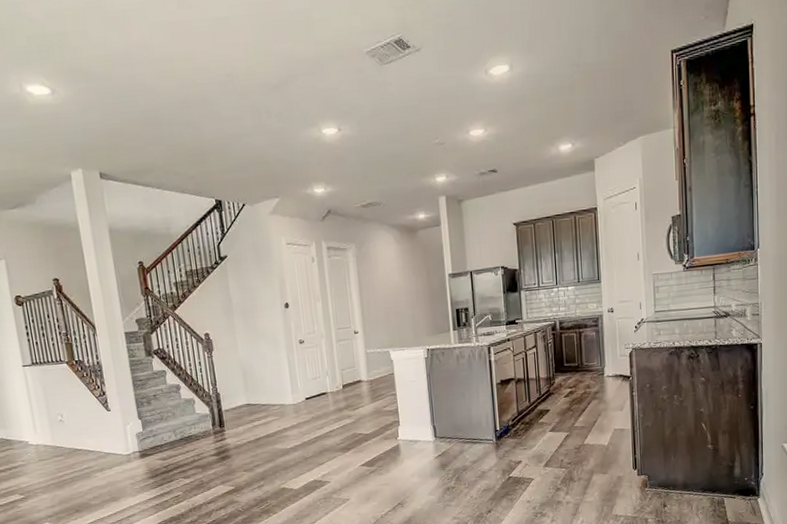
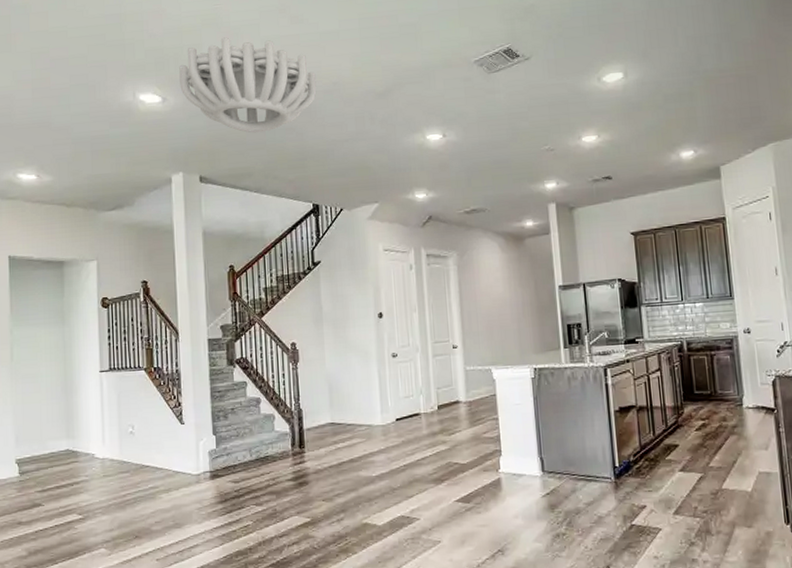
chandelier: none [65,23,211,128] -> present [179,37,317,133]

